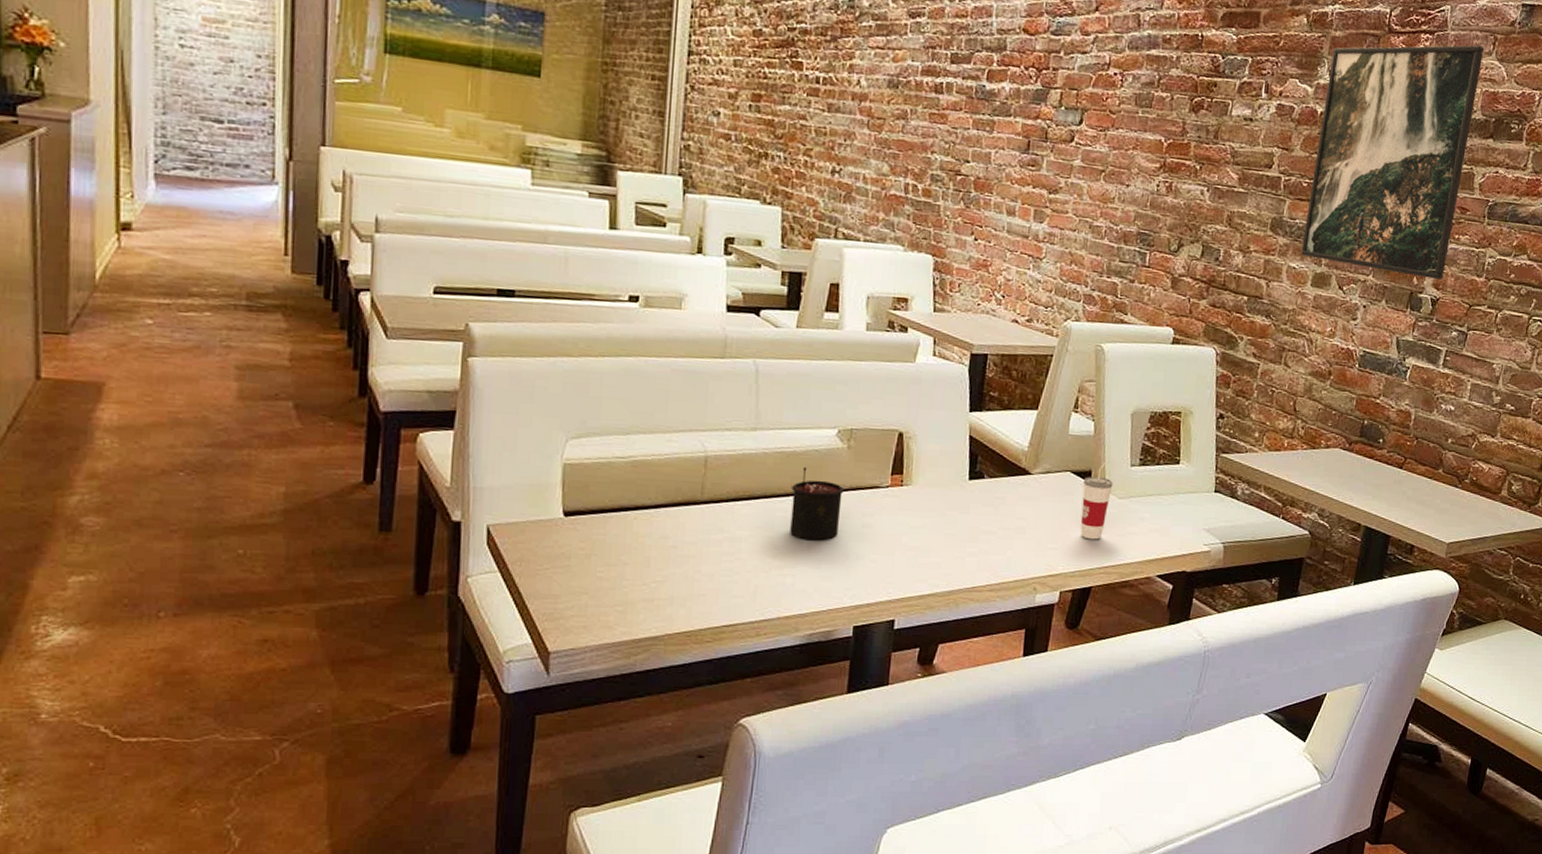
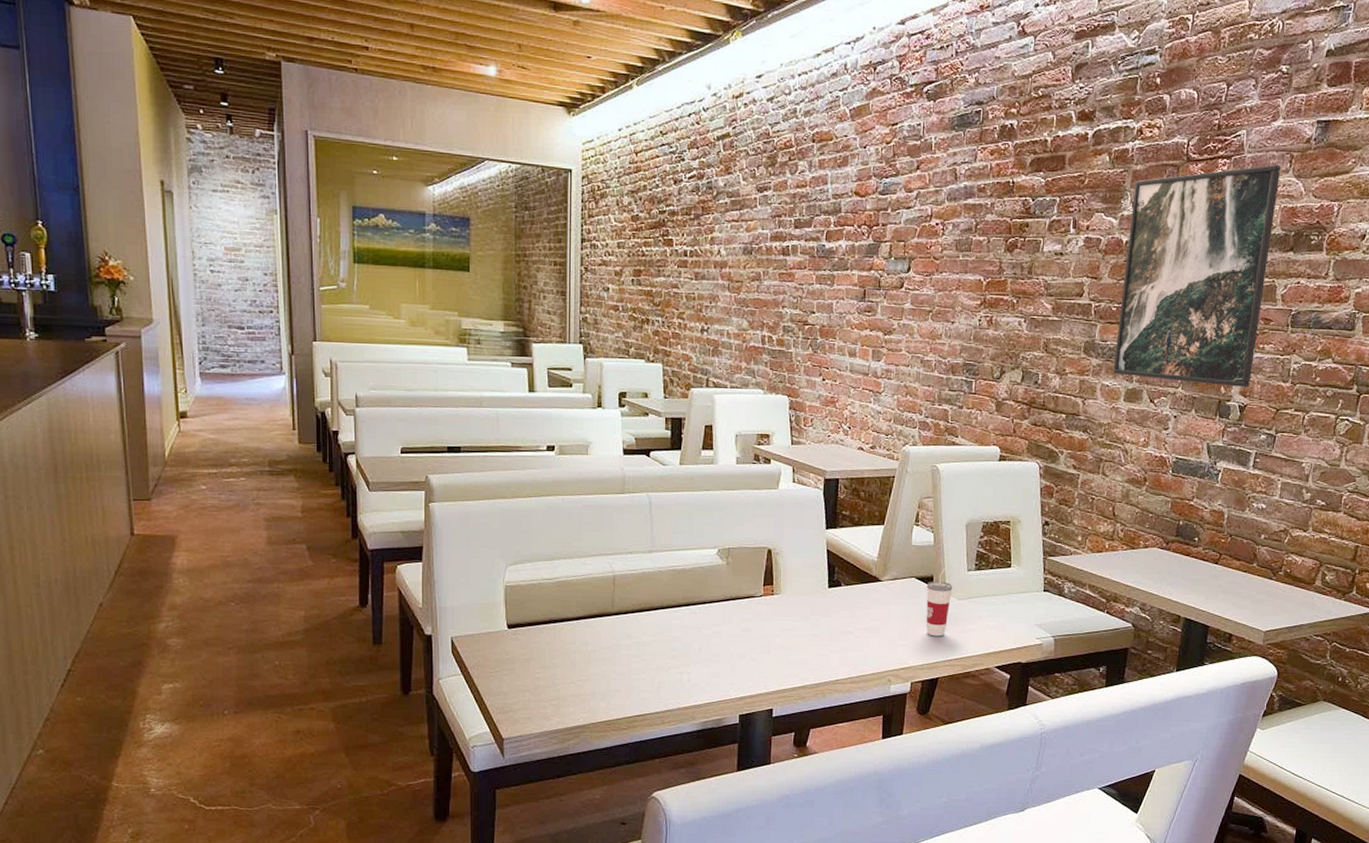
candle: present [790,467,844,540] -> none [683,582,726,642]

